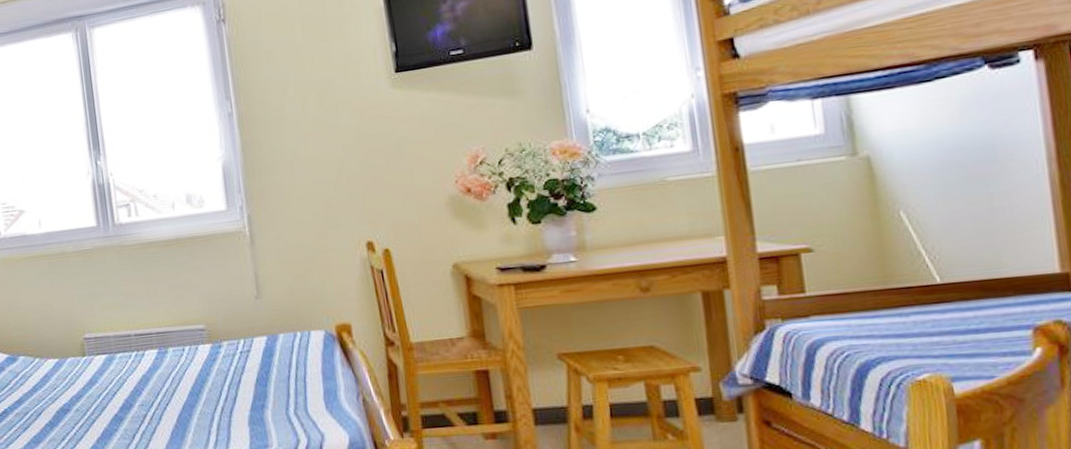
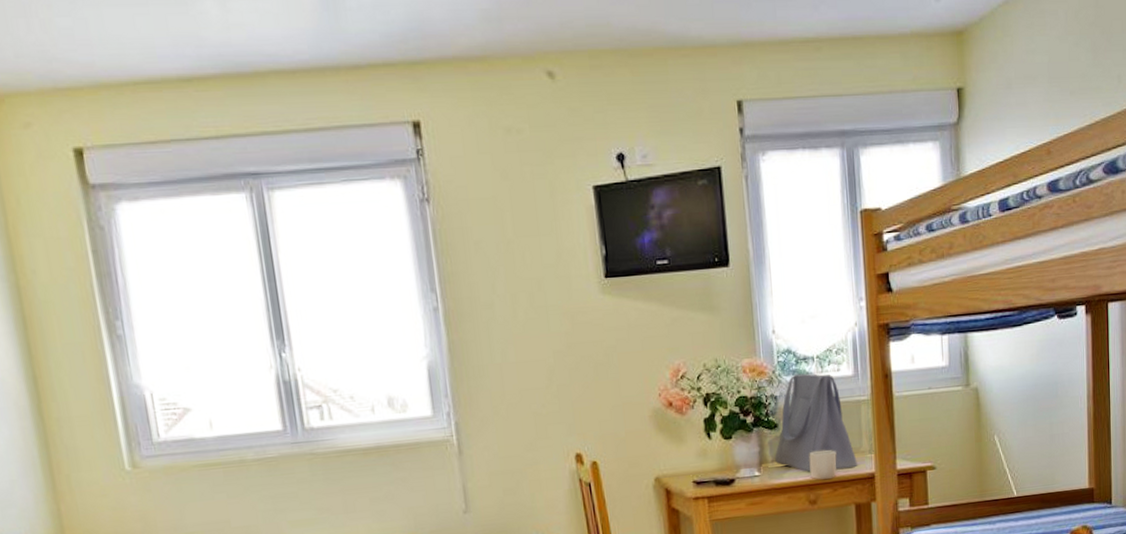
tote bag: none [593,151,702,257] -> present [774,373,857,472]
mug: none [637,232,675,266] -> present [809,449,837,480]

